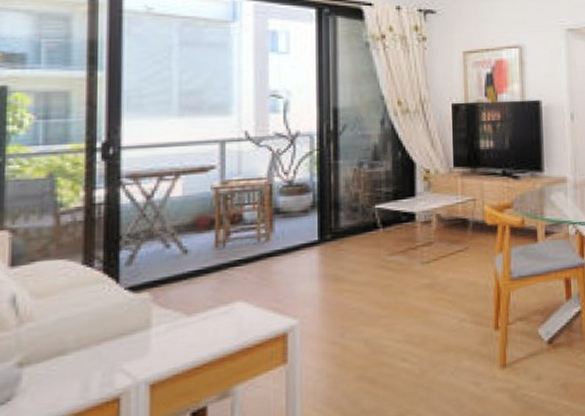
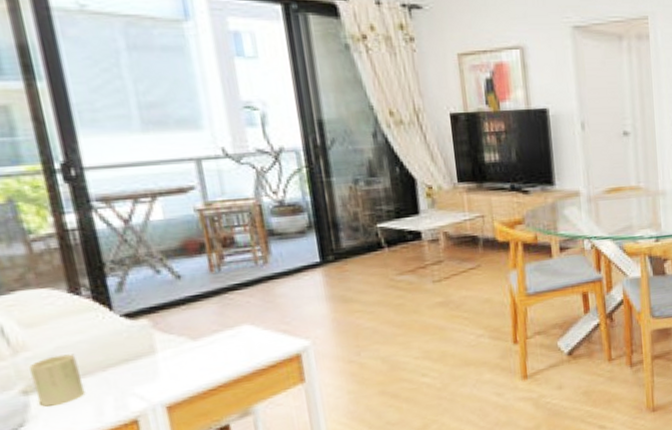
candle: none [30,326,77,381] -> present [29,354,85,407]

